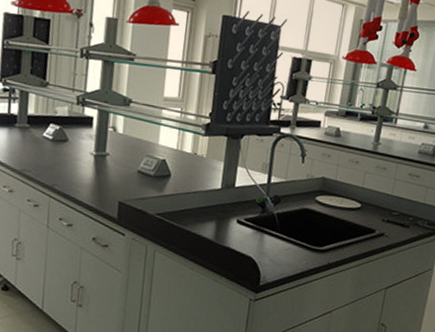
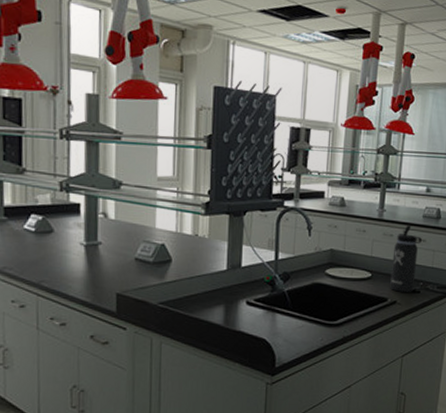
thermos bottle: none [379,160,416,226] -> present [390,225,422,292]

